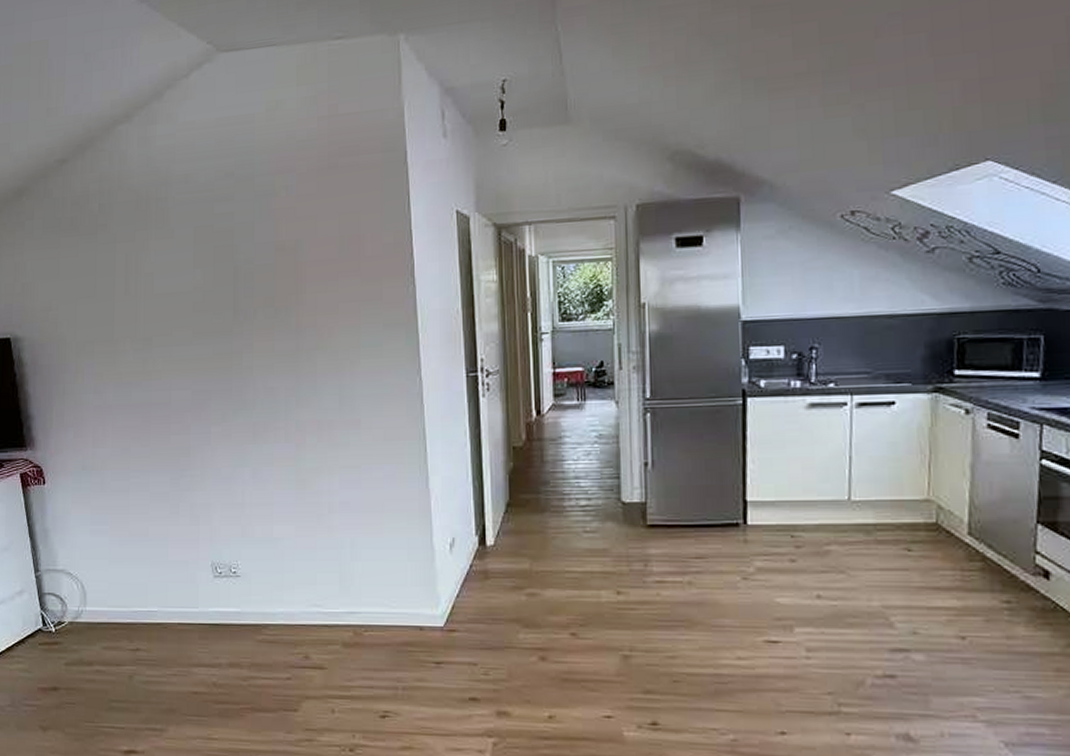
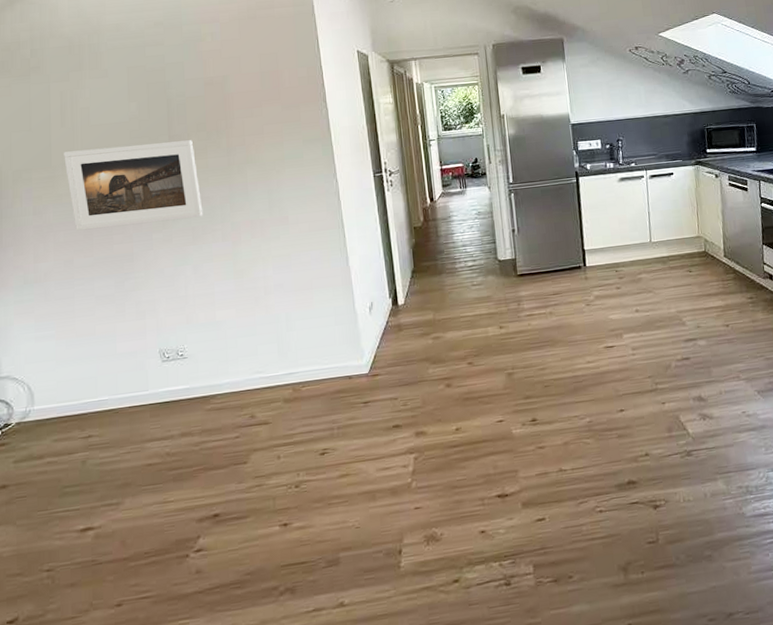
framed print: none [126,317,266,416] -> present [64,140,203,231]

